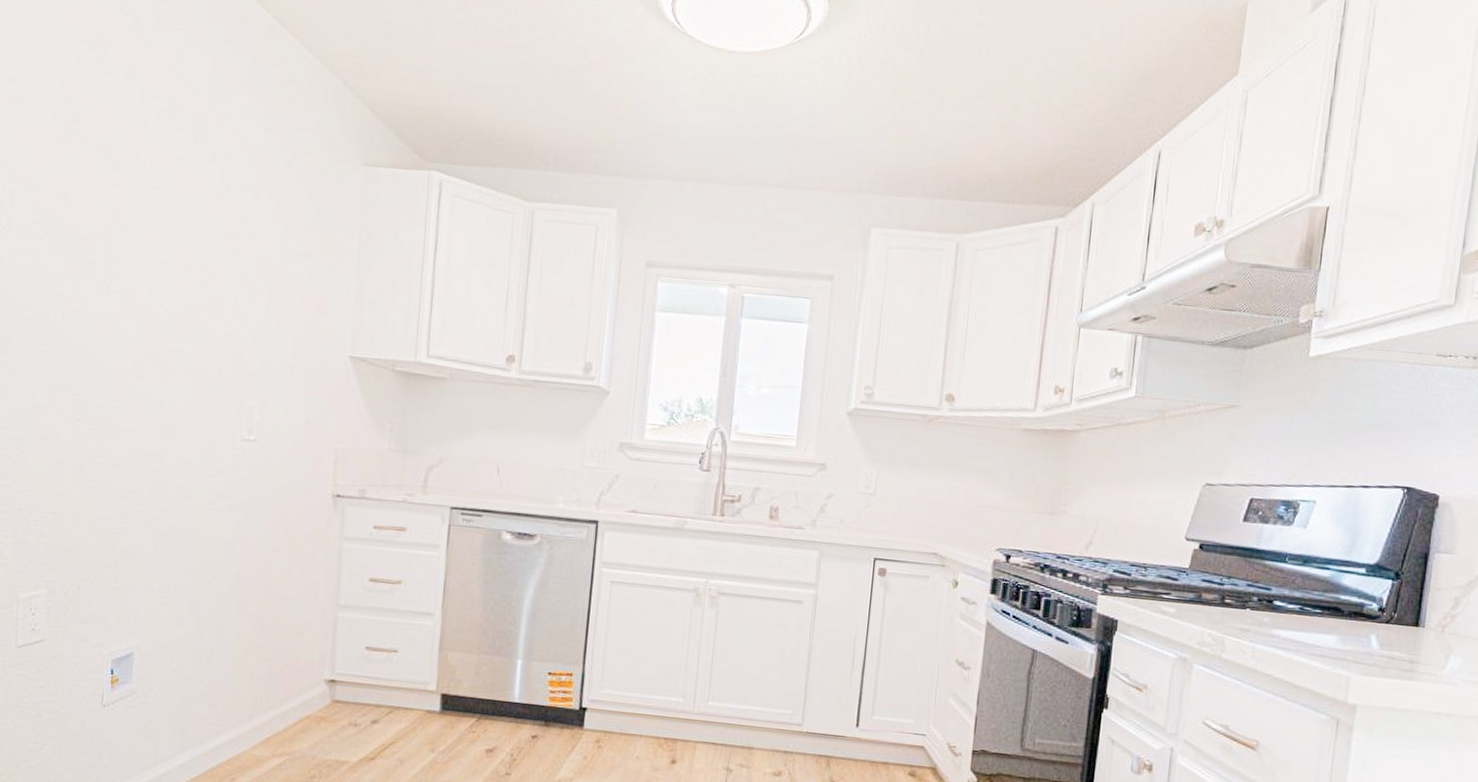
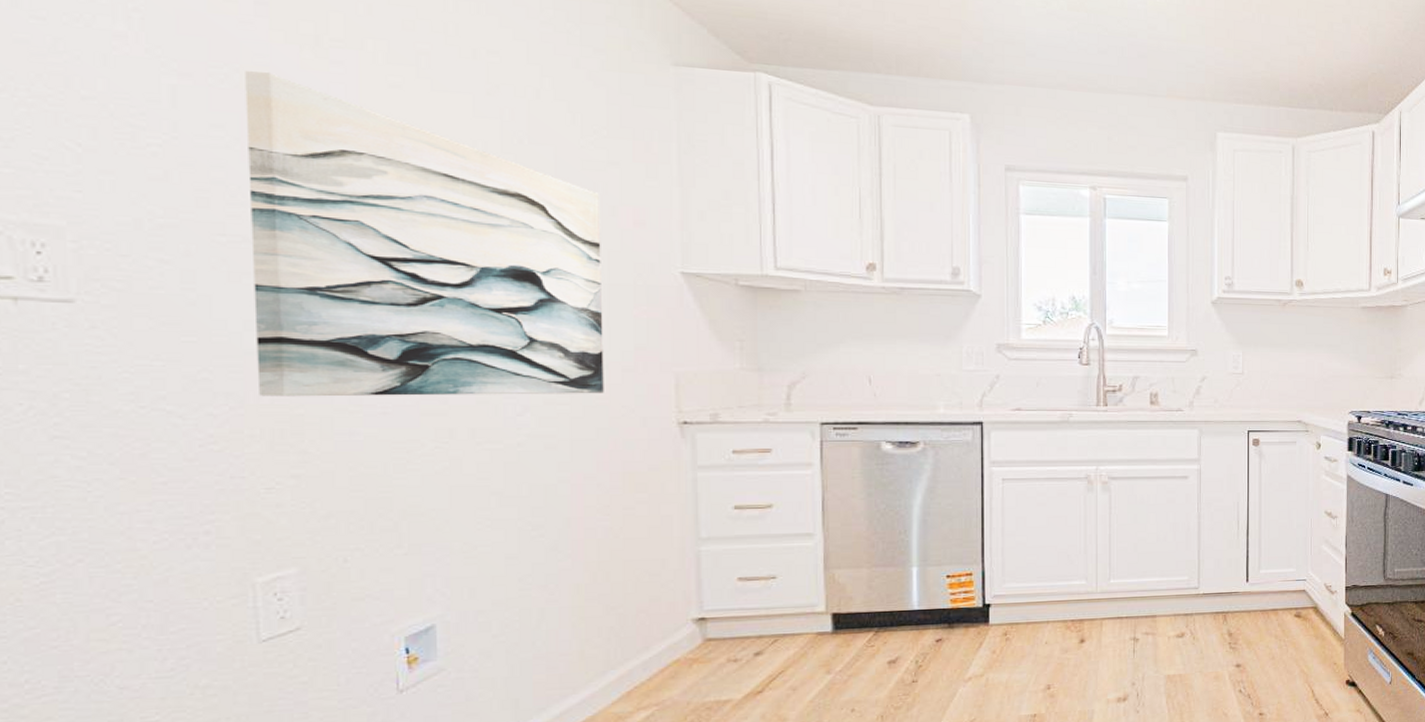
wall art: none [38,176,293,463] -> present [245,71,604,397]

